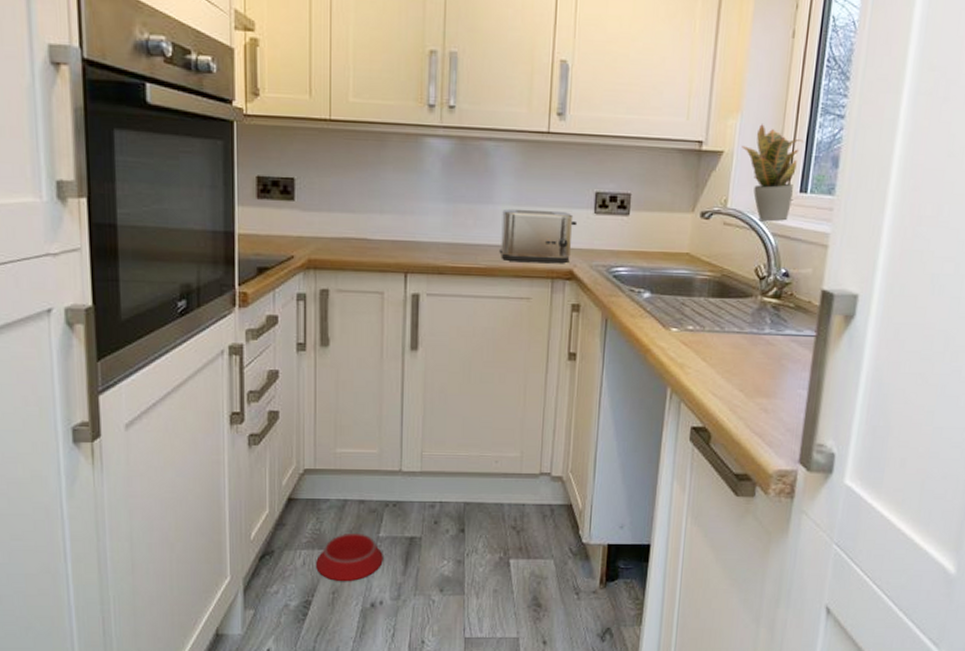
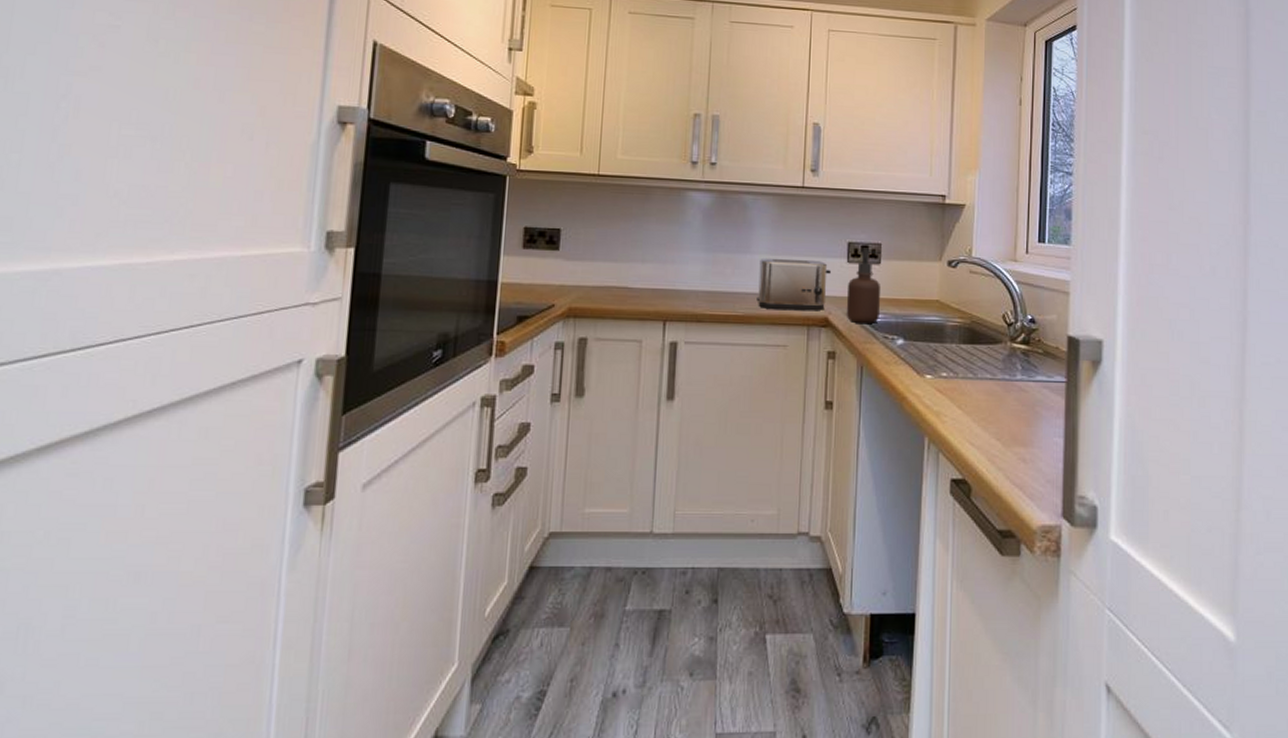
pet bowl: present [316,532,383,581] -> none [554,606,629,665]
soap dispenser: none [591,198,631,278] -> present [846,247,881,325]
potted plant: present [742,124,805,222] -> none [982,180,1039,270]

